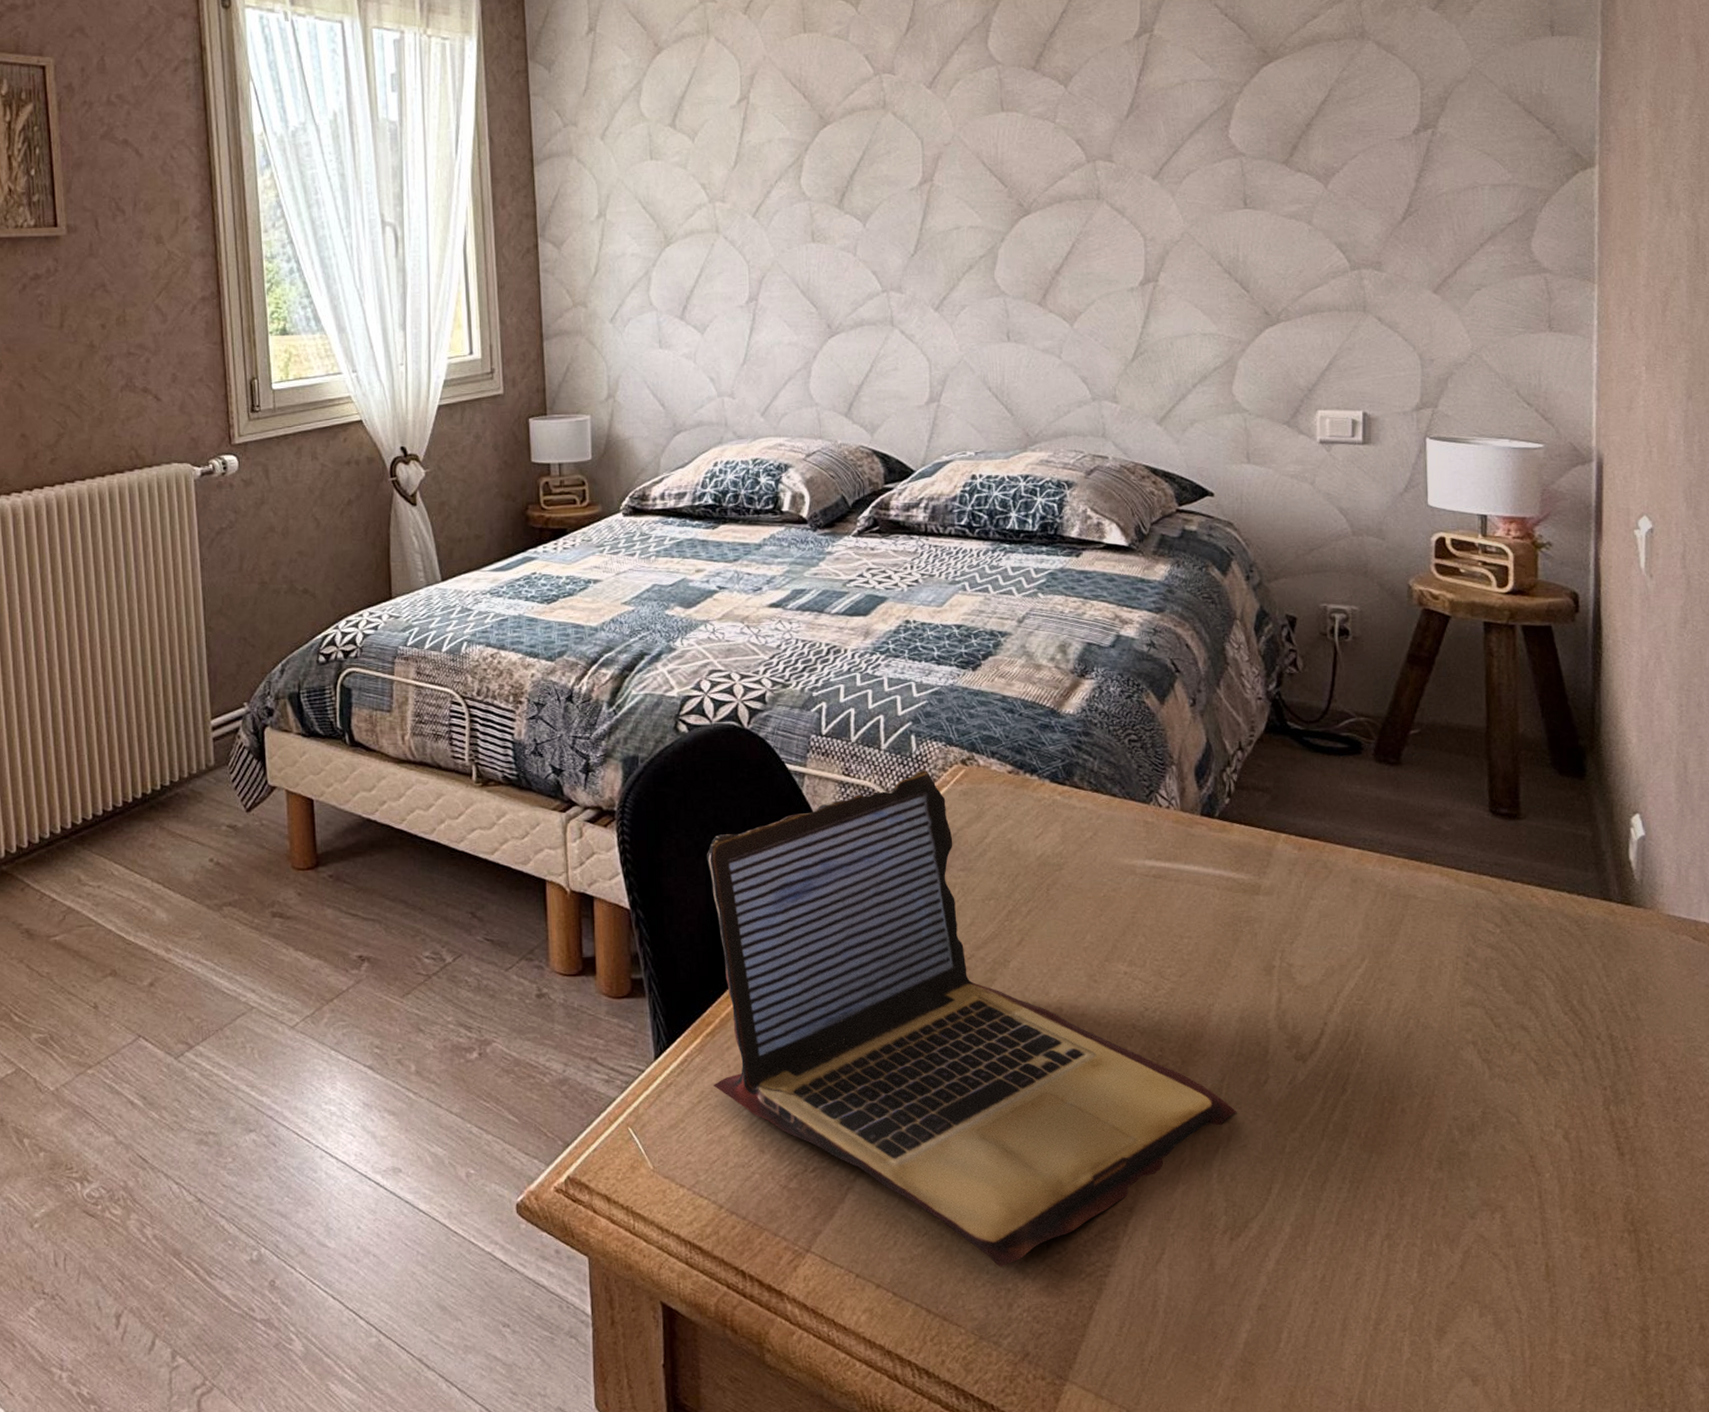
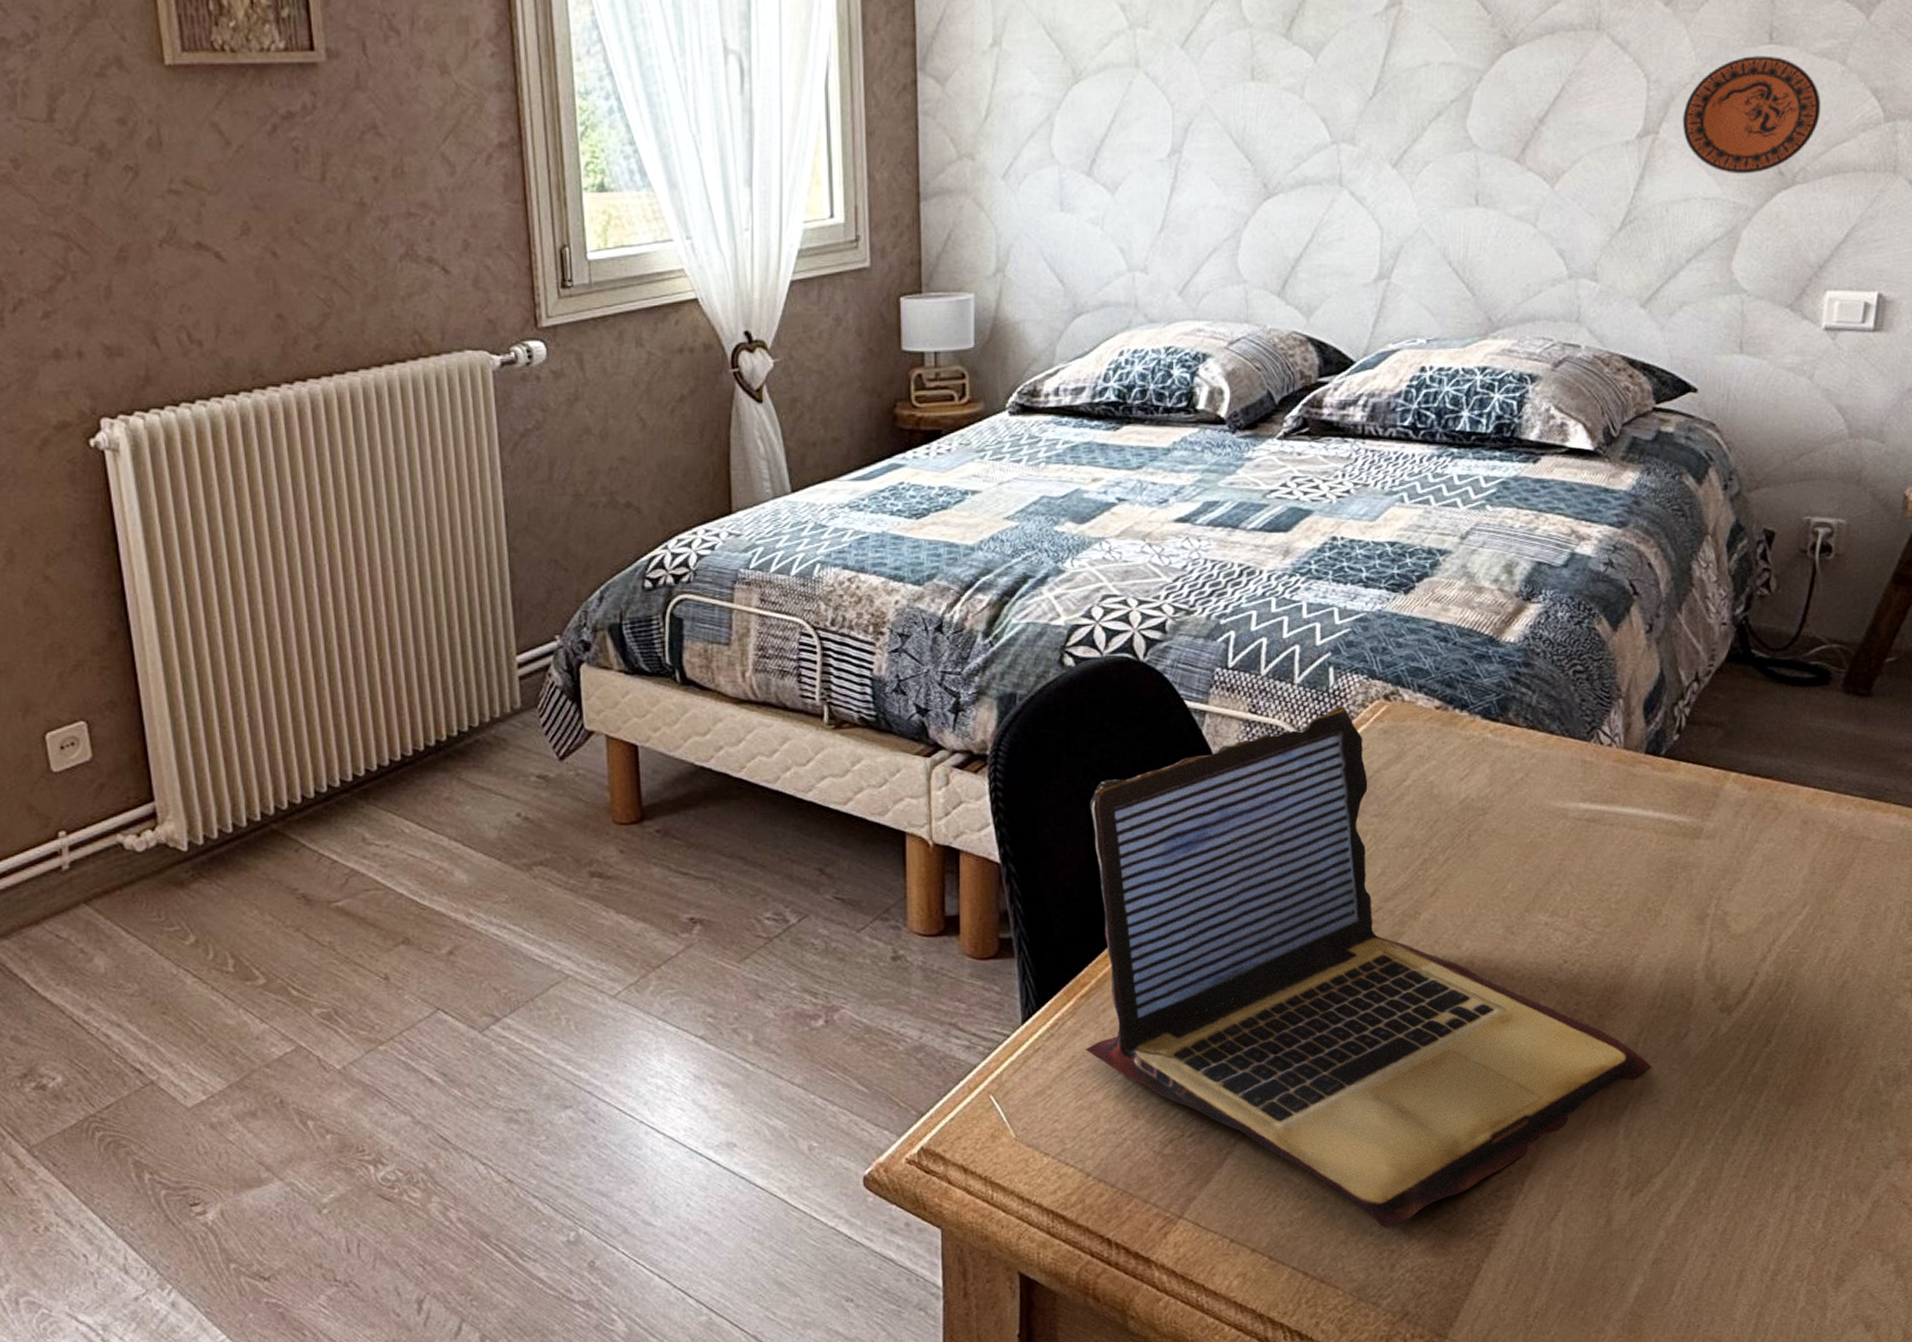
decorative plate: none [1177,218,1295,314] -> present [1682,55,1822,175]

